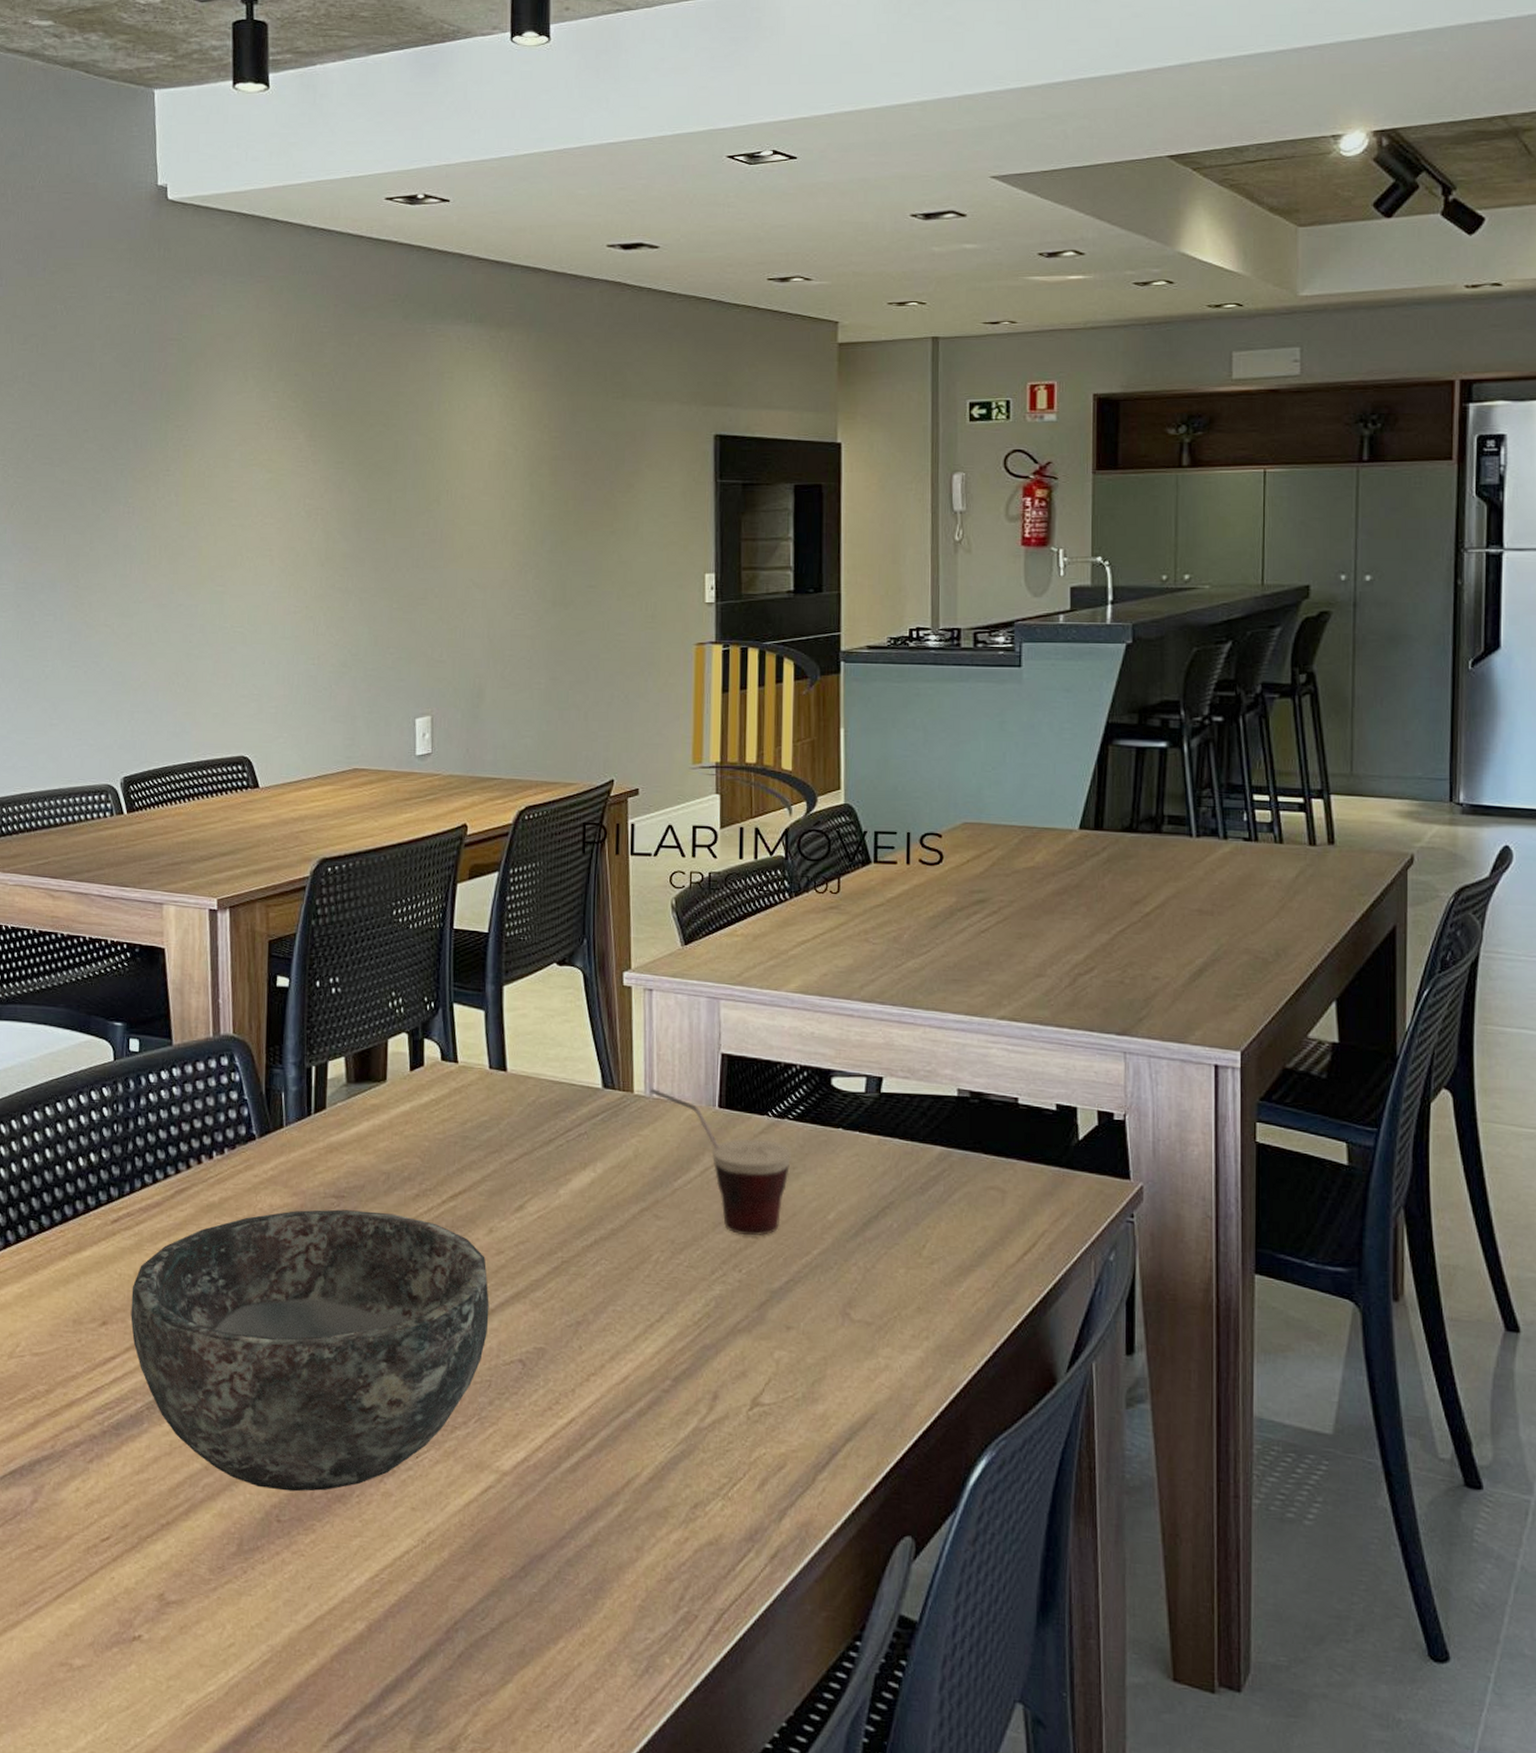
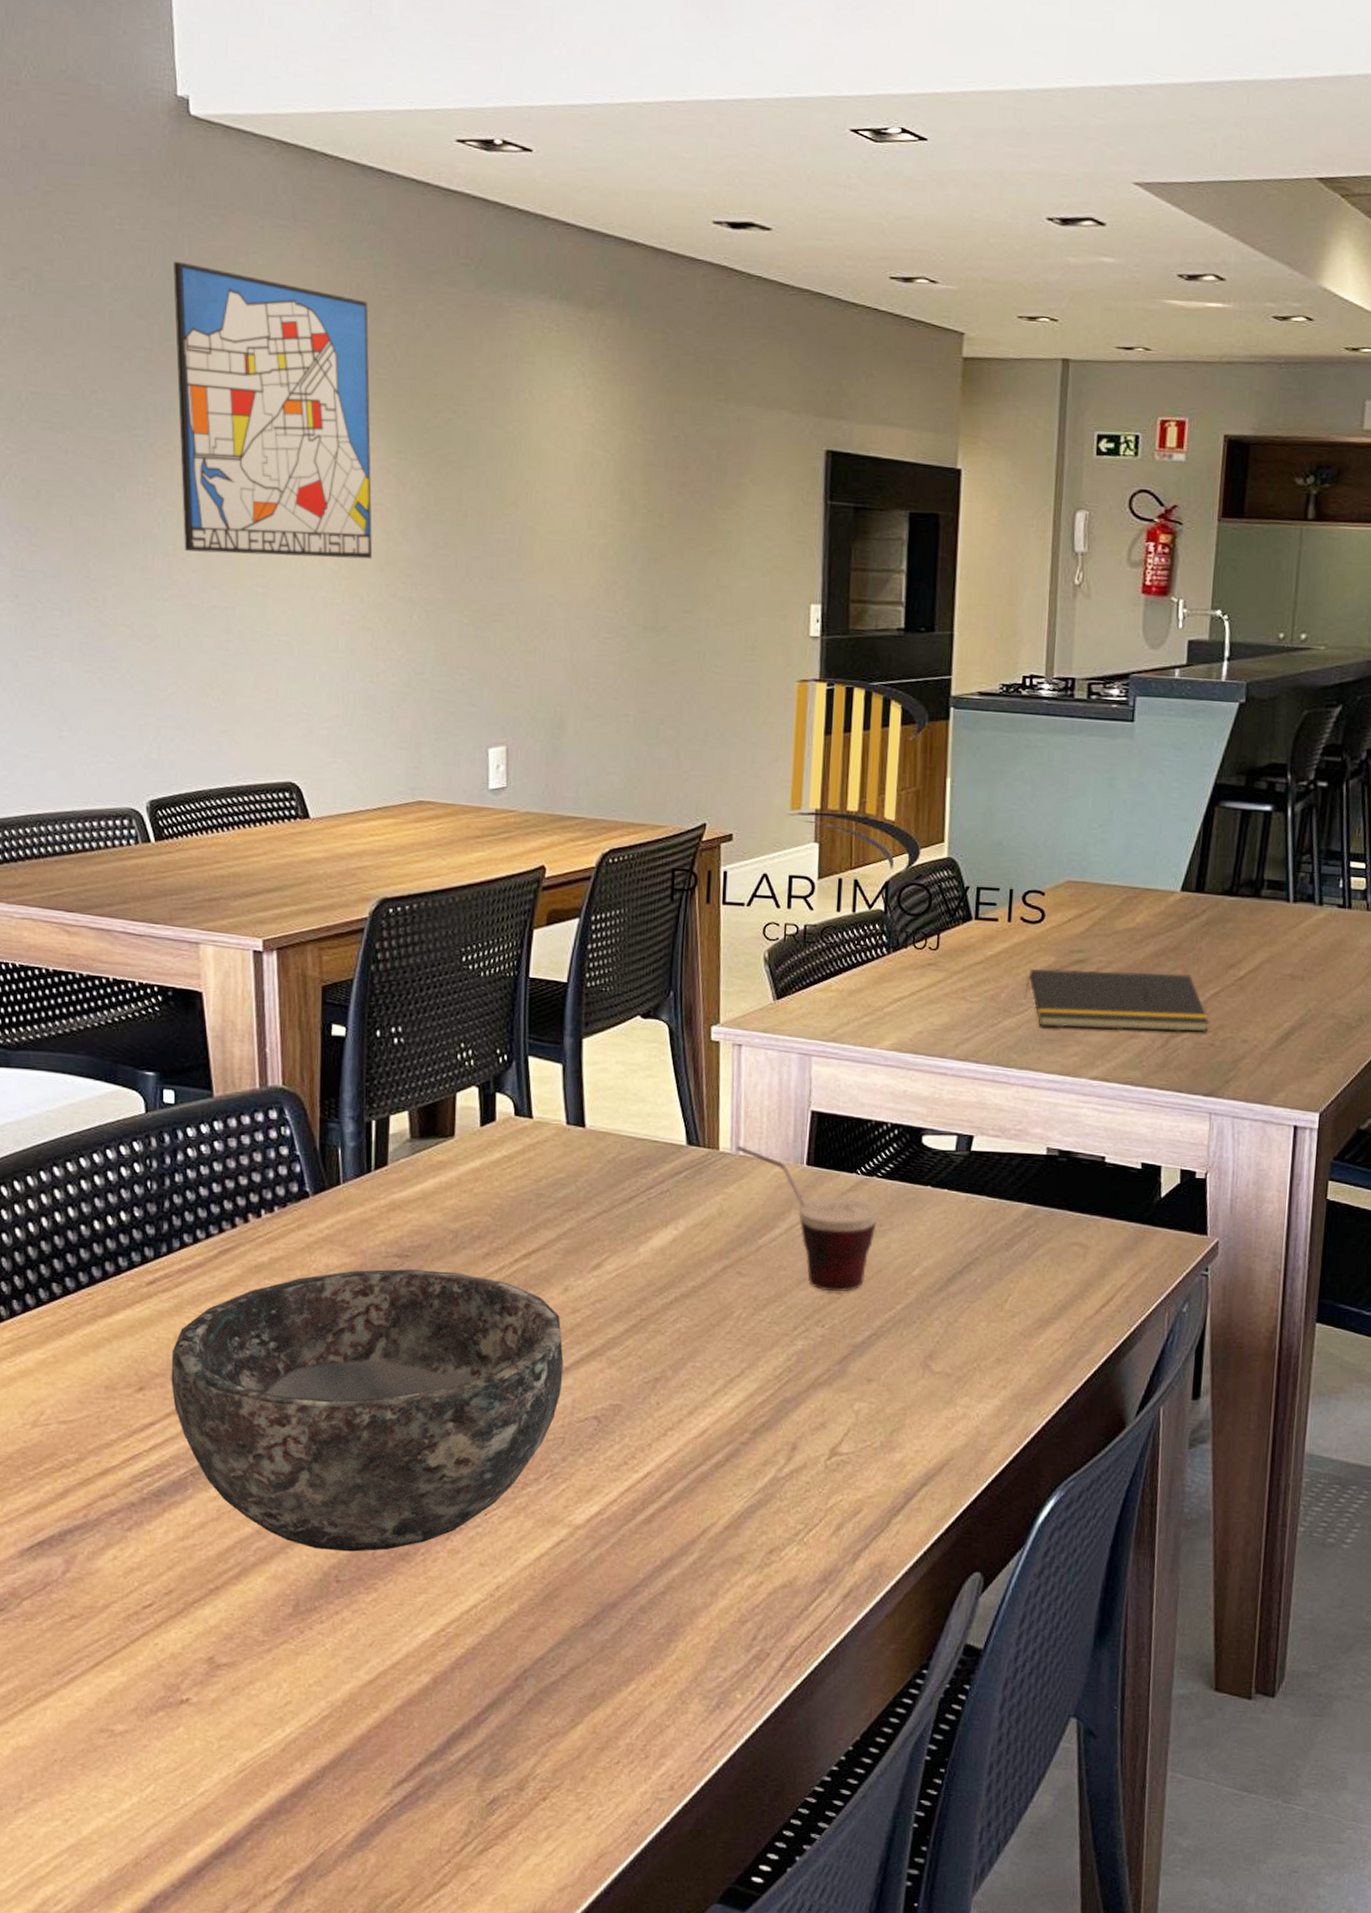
wall art: none [152,318,315,559] -> present [173,261,373,560]
notepad: none [927,909,1118,970] -> present [1024,969,1209,1032]

